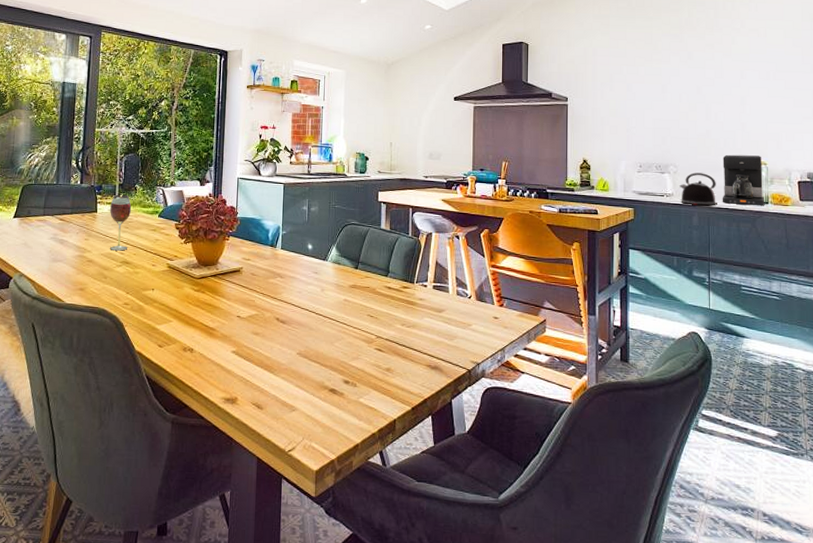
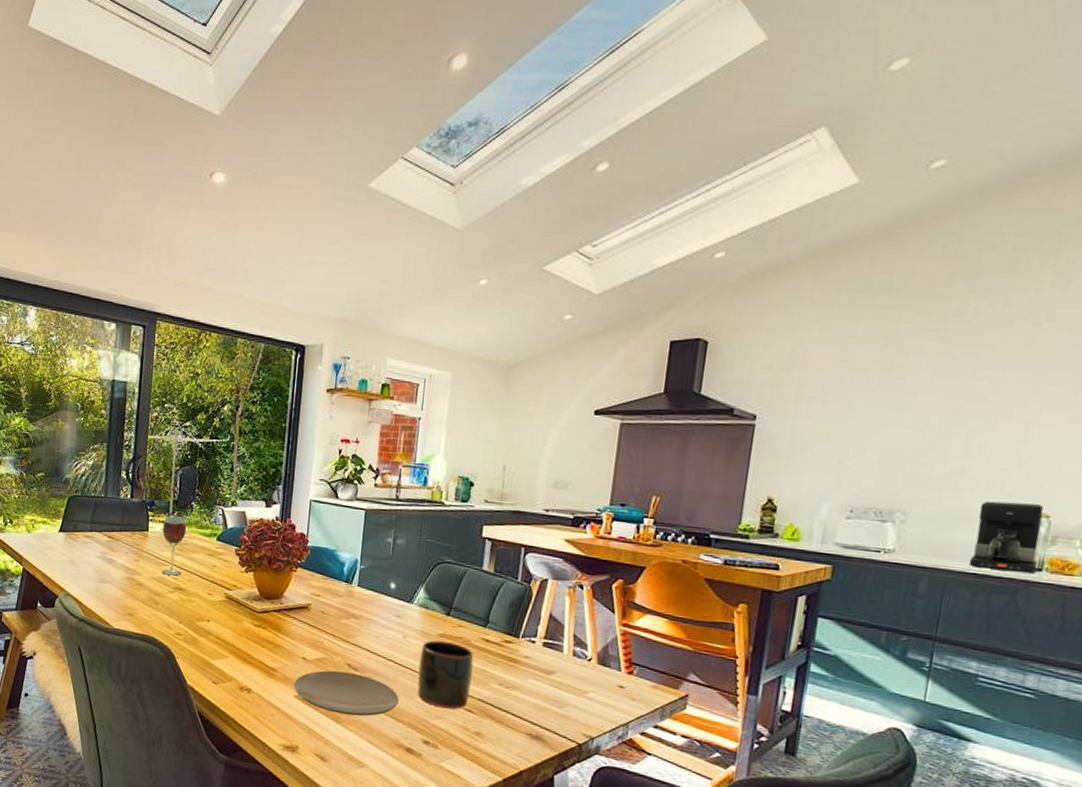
plate: none [231,325,321,365] -> present [294,670,399,716]
mug: none [335,291,380,350] -> present [417,640,474,709]
kettle: present [678,172,717,206] -> none [905,523,964,570]

